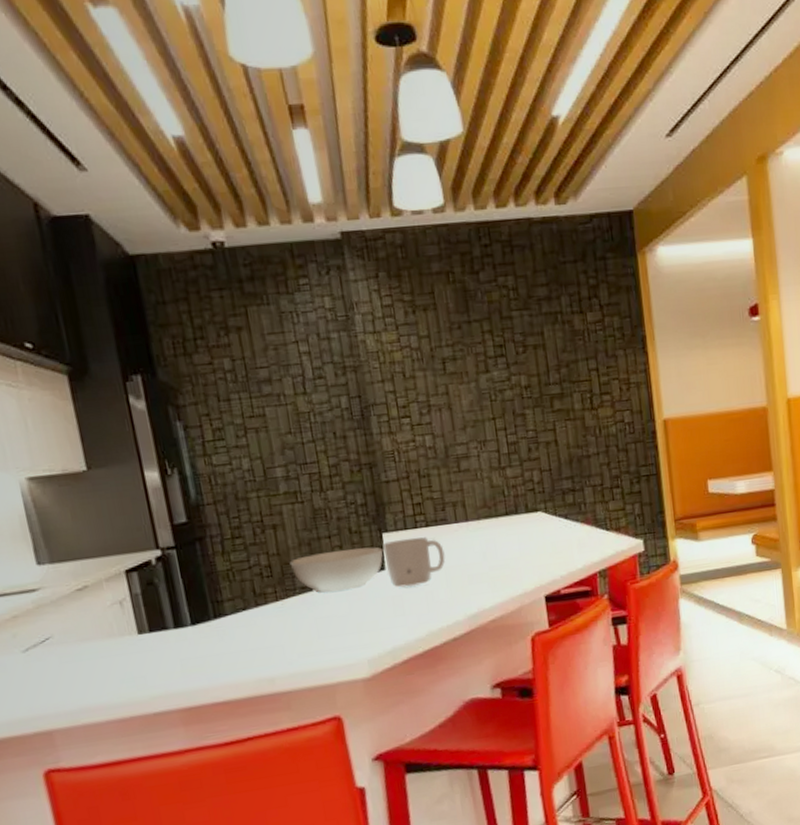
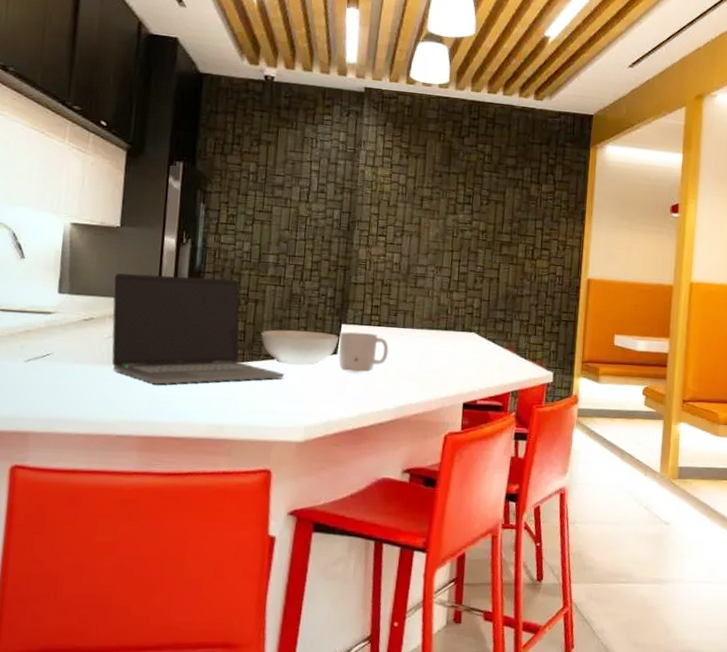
laptop: none [97,505,330,648] -> present [111,273,285,385]

